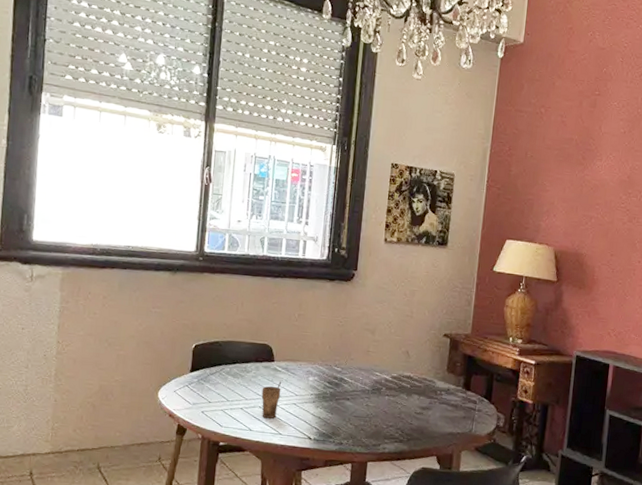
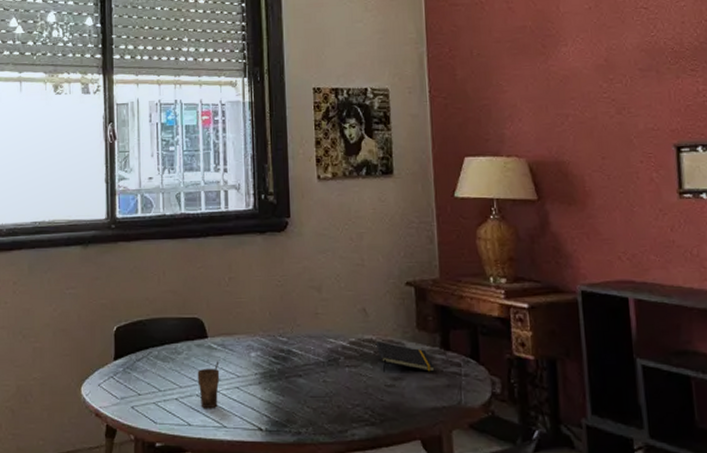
notepad: none [412,378,456,406] -> present [375,341,435,372]

